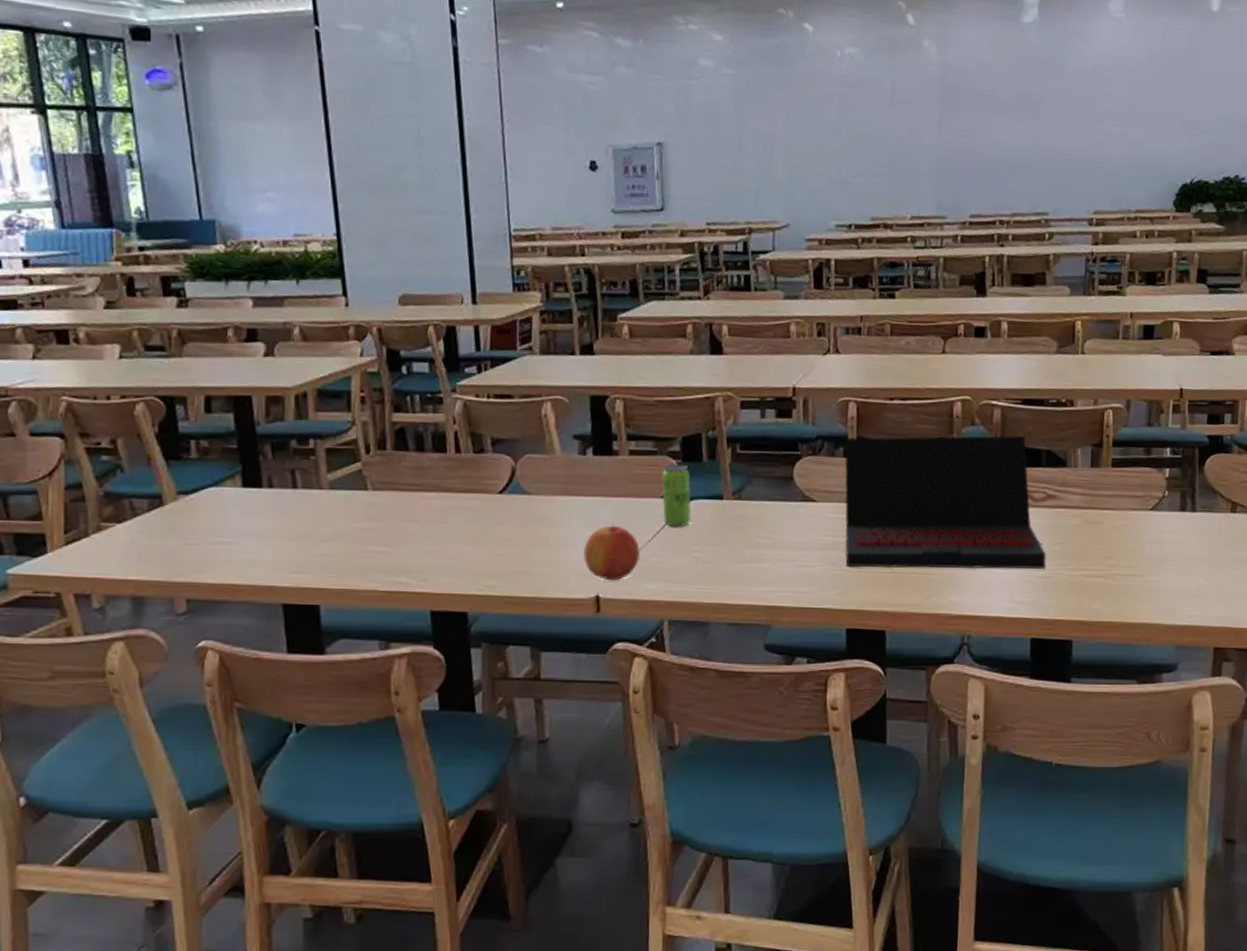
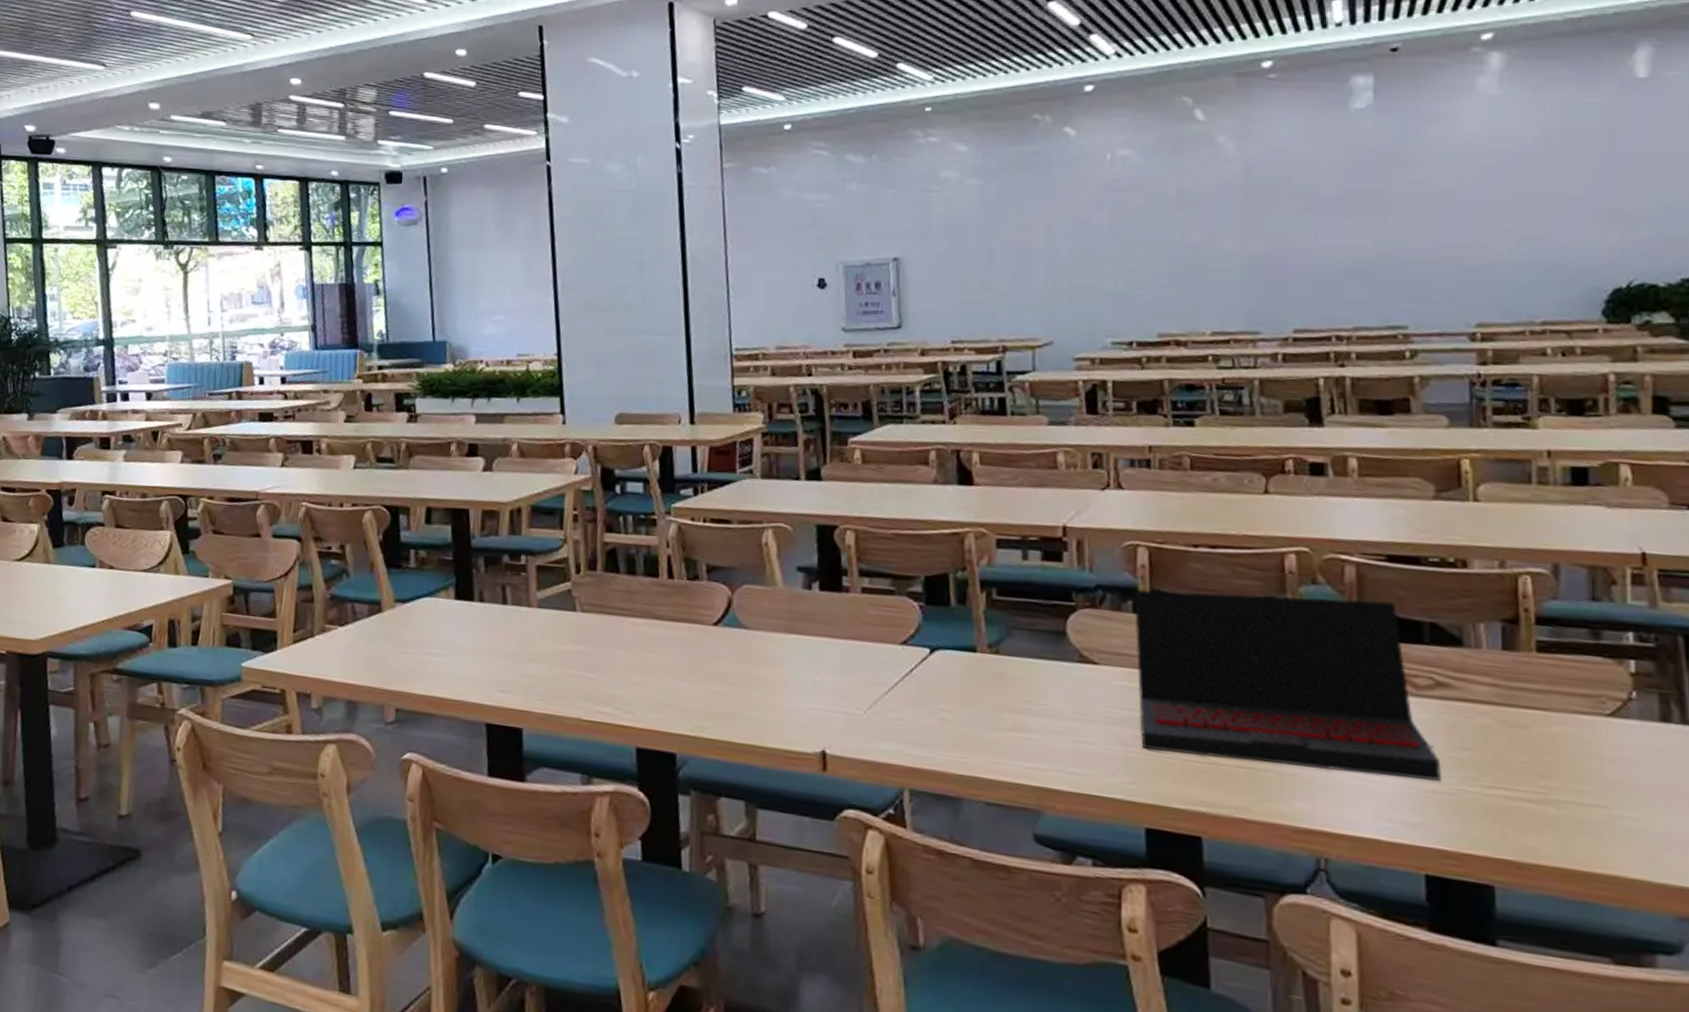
apple: present [583,524,641,581] -> none [808,670,875,737]
beverage can: present [662,464,691,528] -> none [900,606,937,681]

